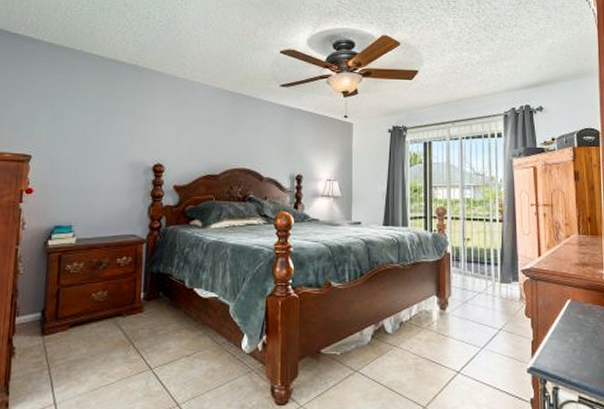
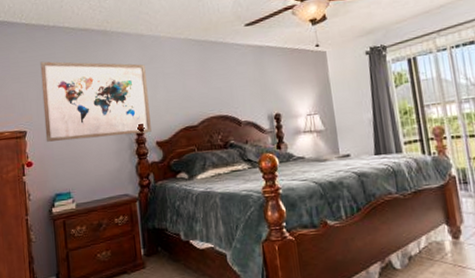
wall art: none [52,85,174,175] -> present [40,61,151,142]

